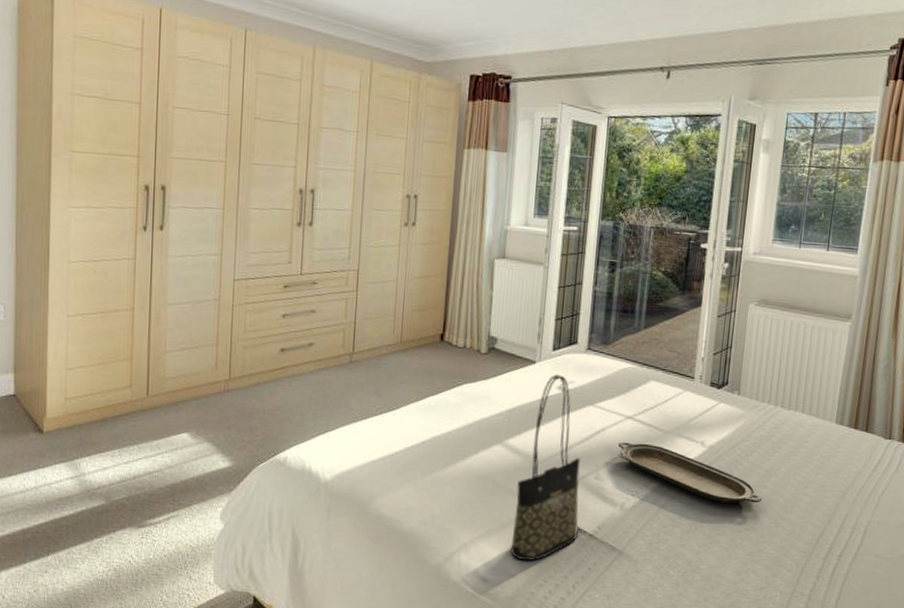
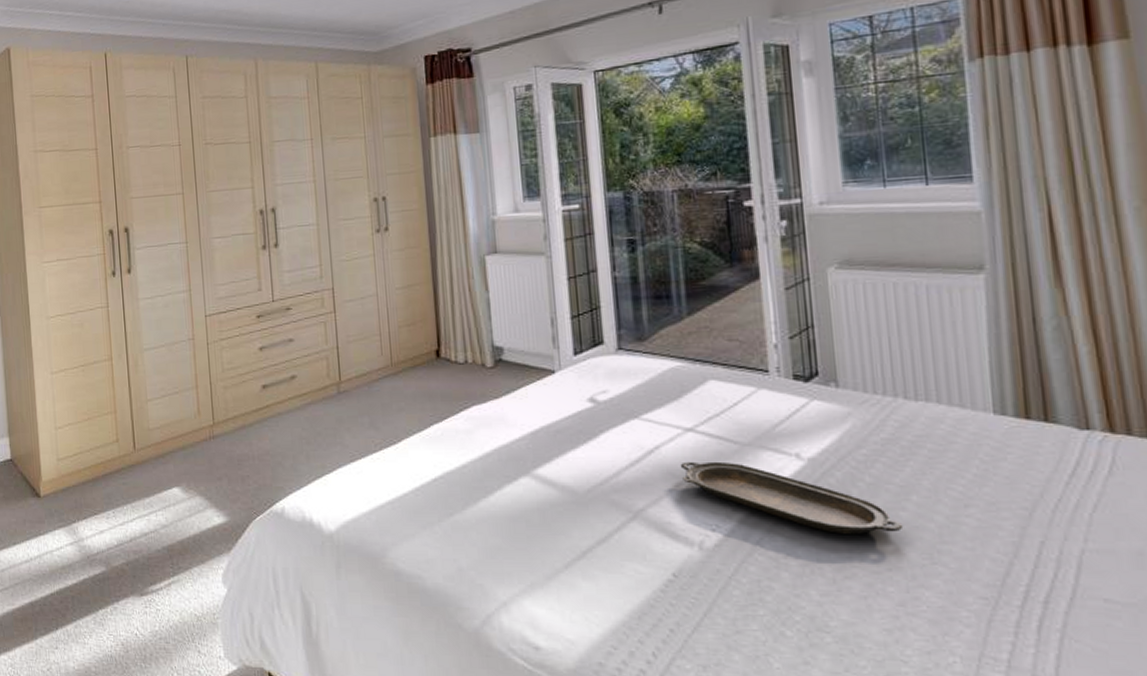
tote bag: present [510,374,581,561] -> none [557,384,648,622]

